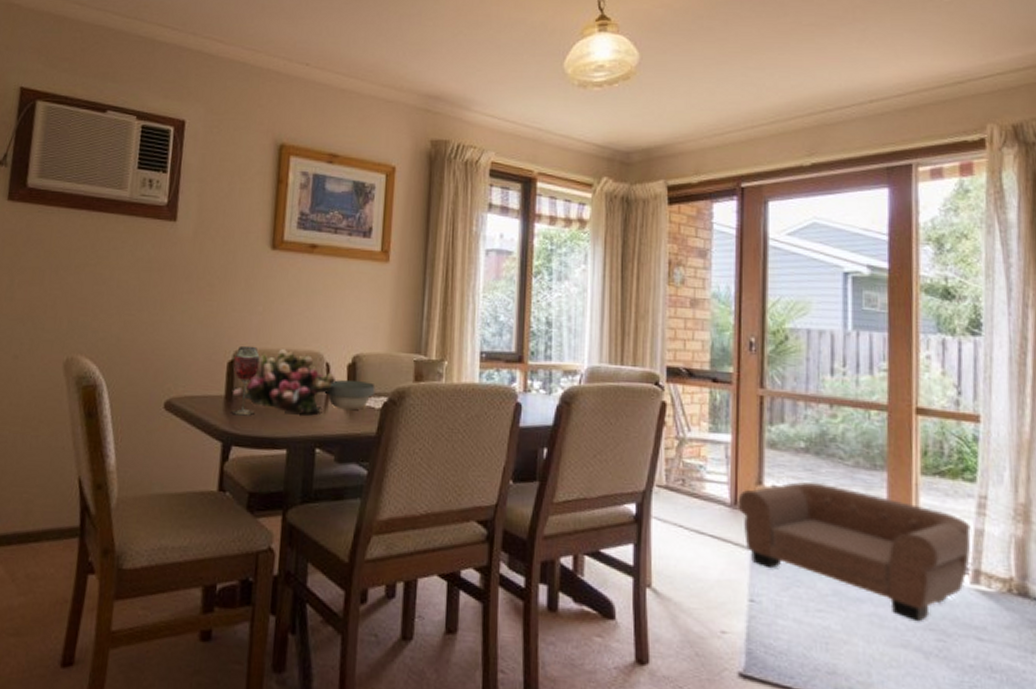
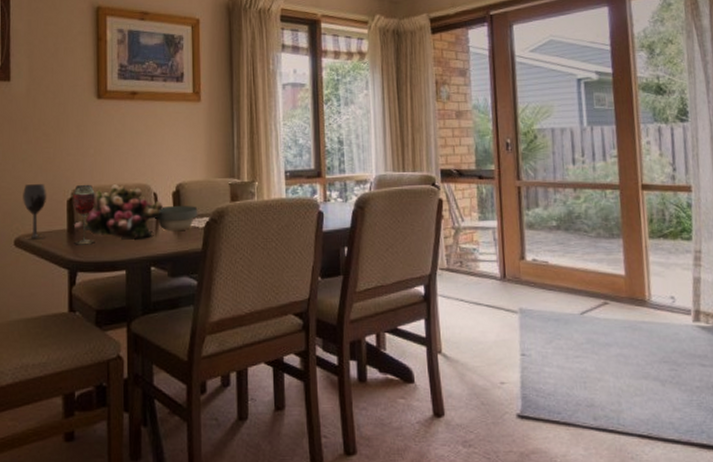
wine glass: none [175,340,206,406] -> present [23,184,47,241]
dog bed: present [737,482,971,621] -> none [506,254,691,356]

